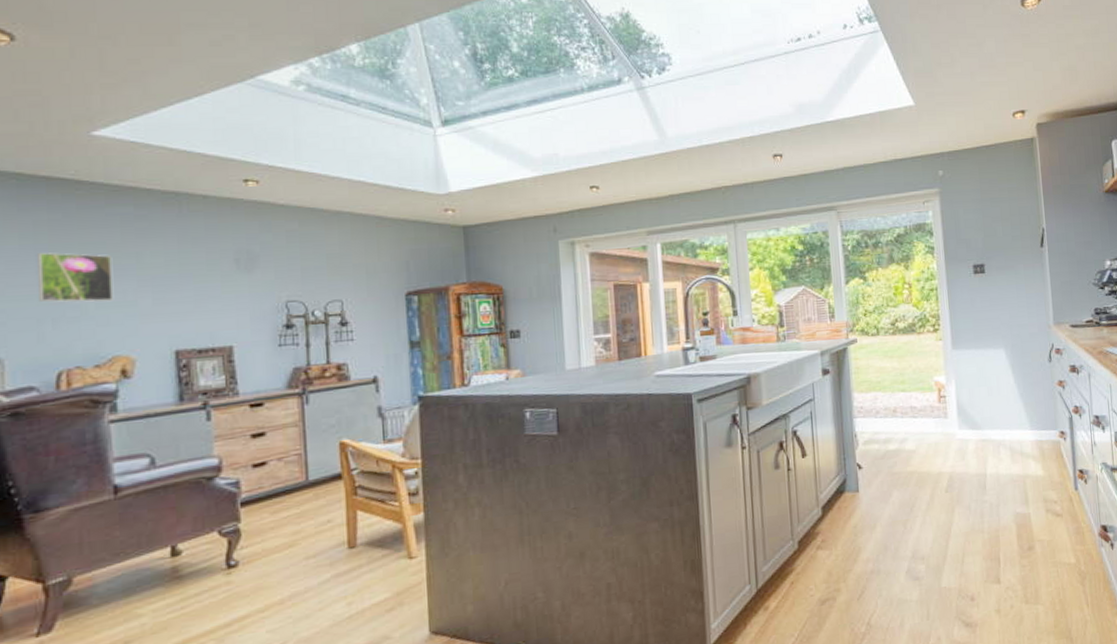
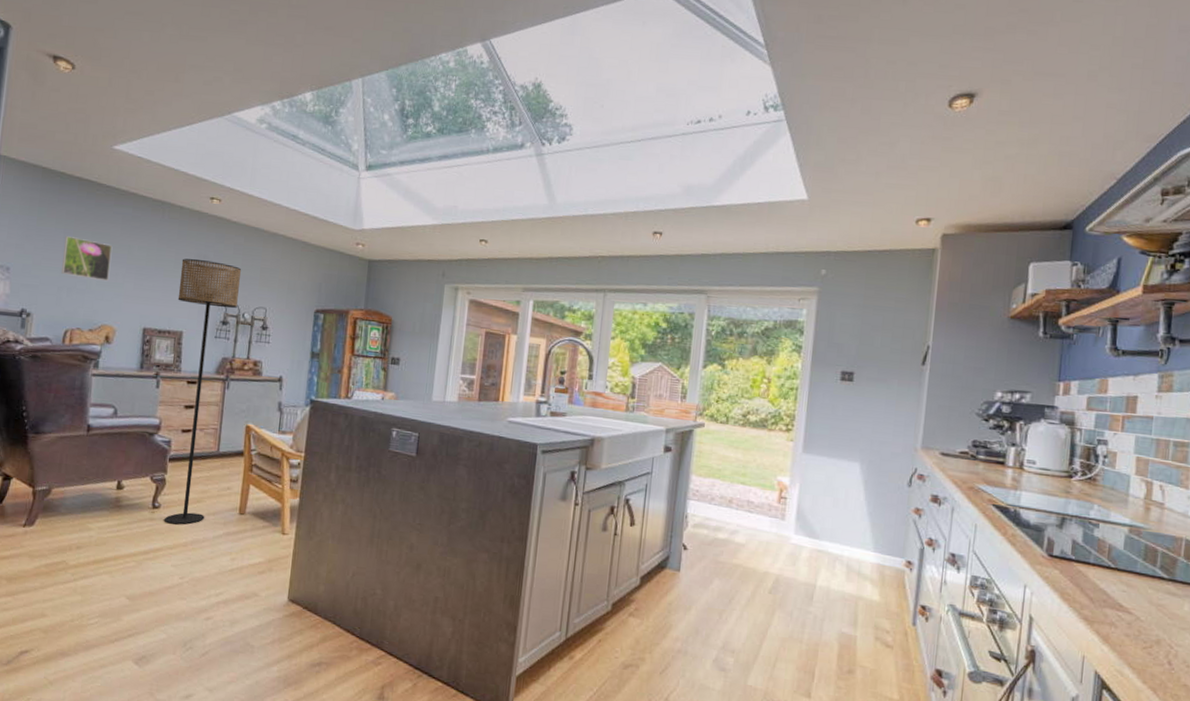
floor lamp: none [216,255,303,582] -> present [165,258,242,525]

